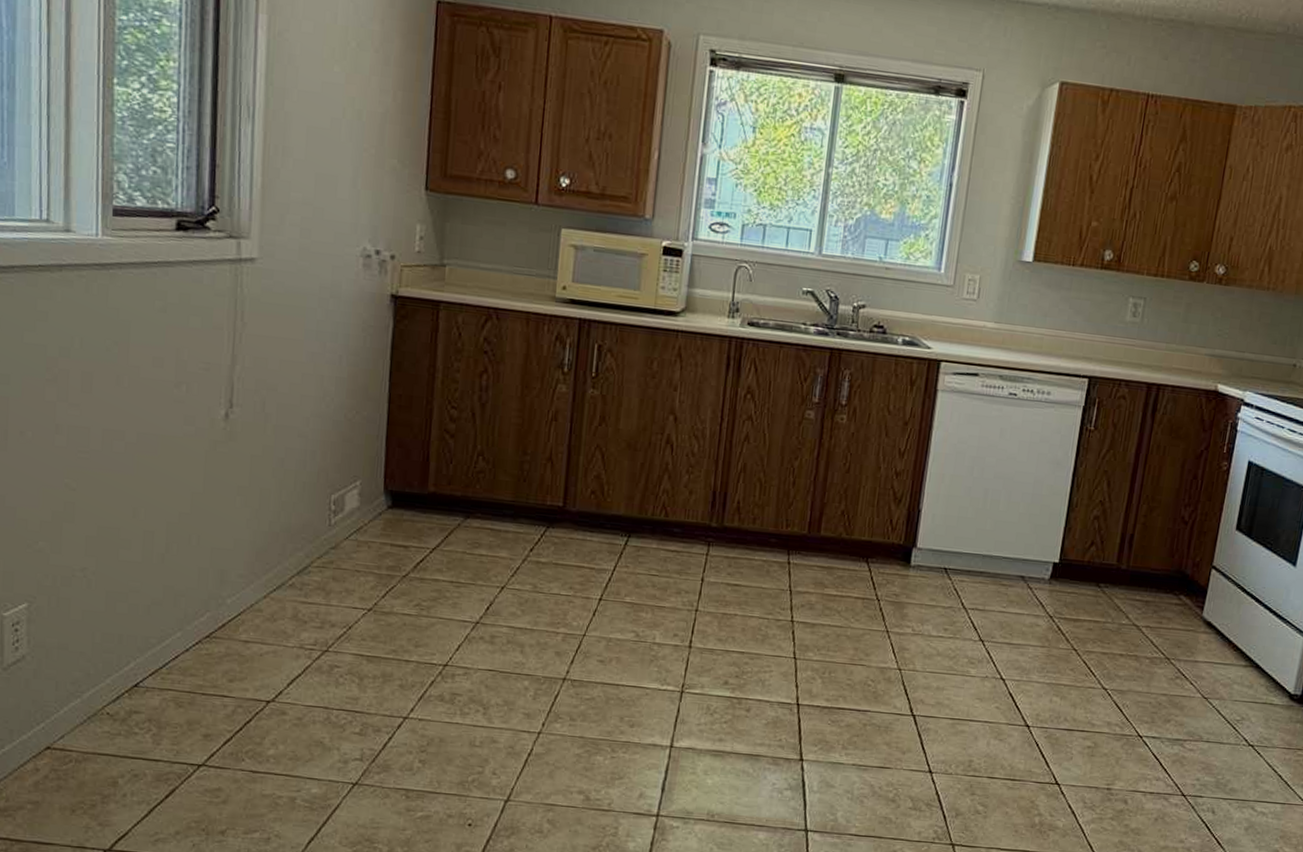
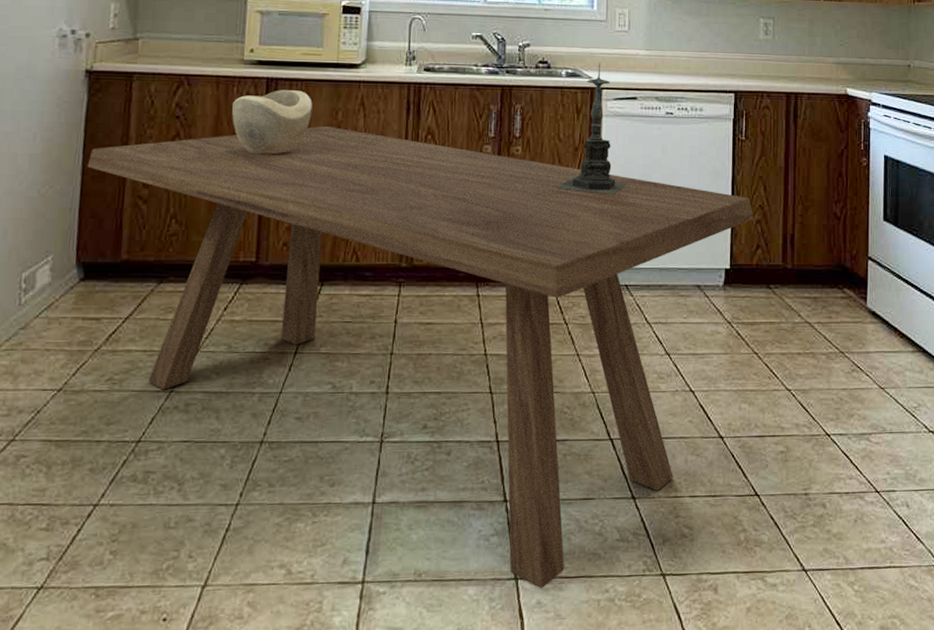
dining table: none [393,374,1092,843] -> present [87,126,754,589]
decorative bowl: none [541,332,627,401] -> present [231,90,312,155]
candle holder: none [881,333,958,475] -> present [556,63,627,194]

